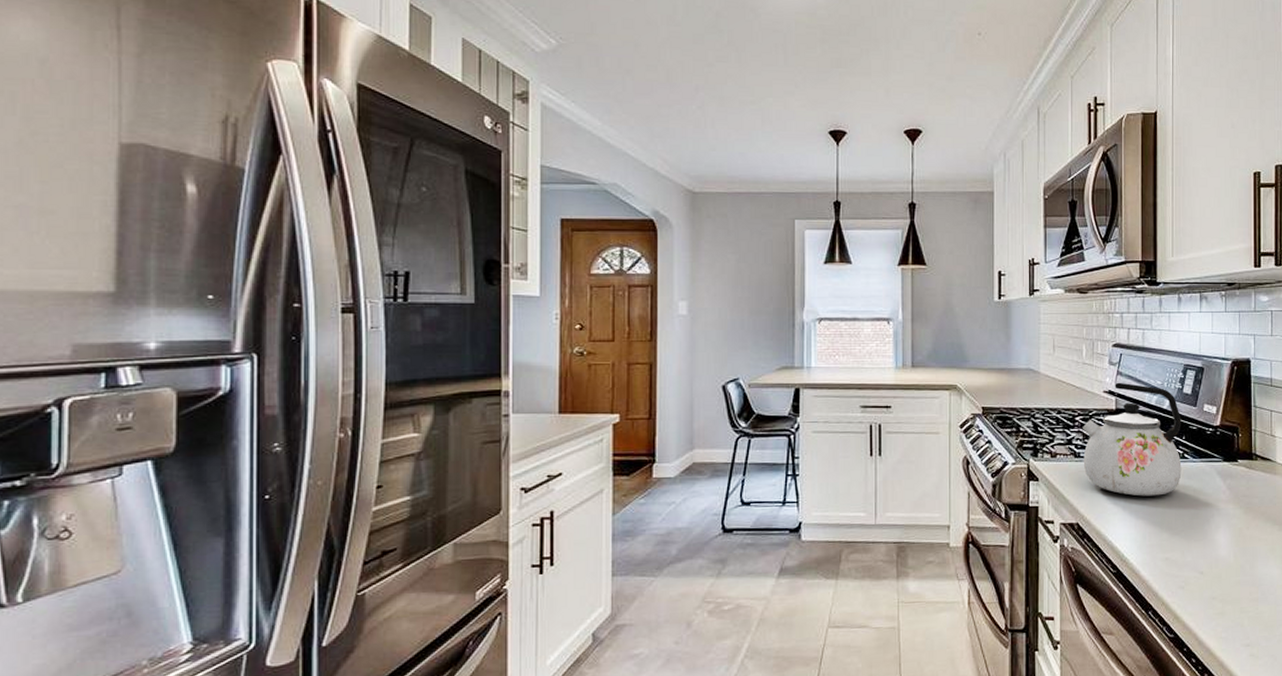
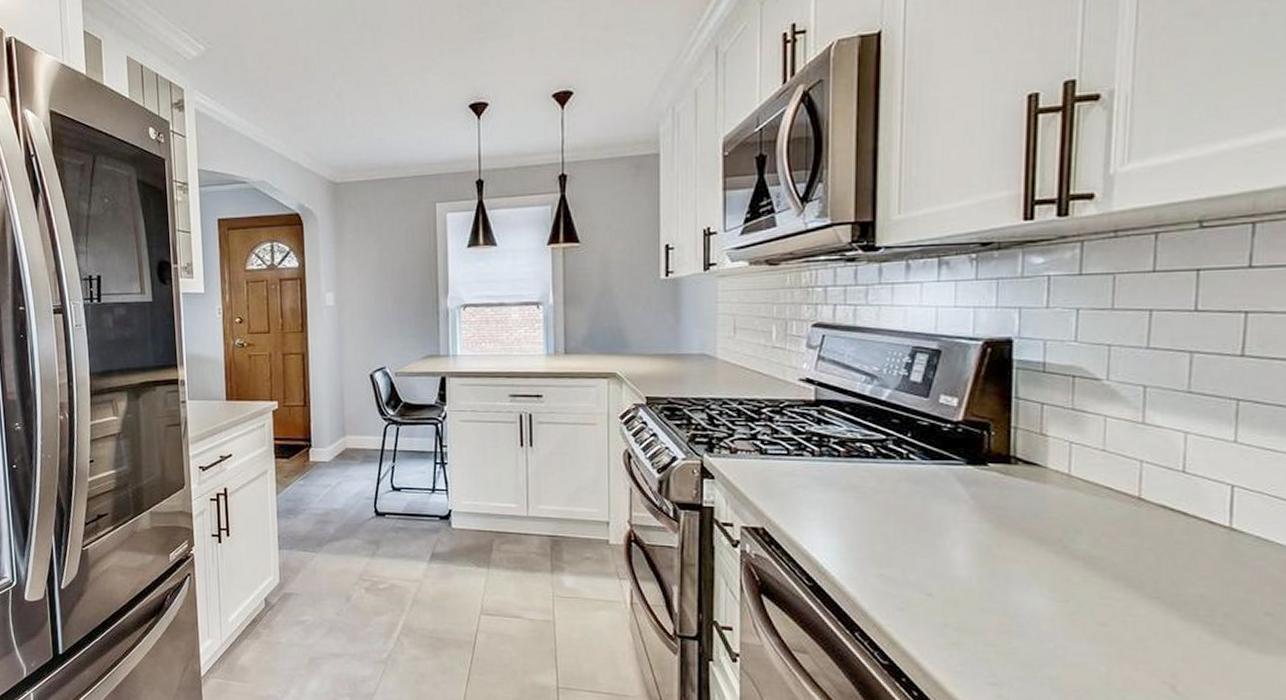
kettle: present [1082,382,1182,497] -> none [770,368,907,502]

